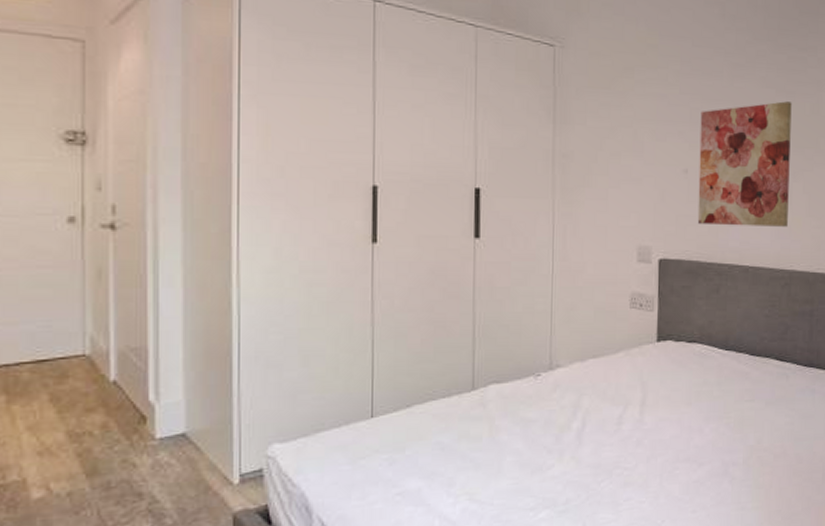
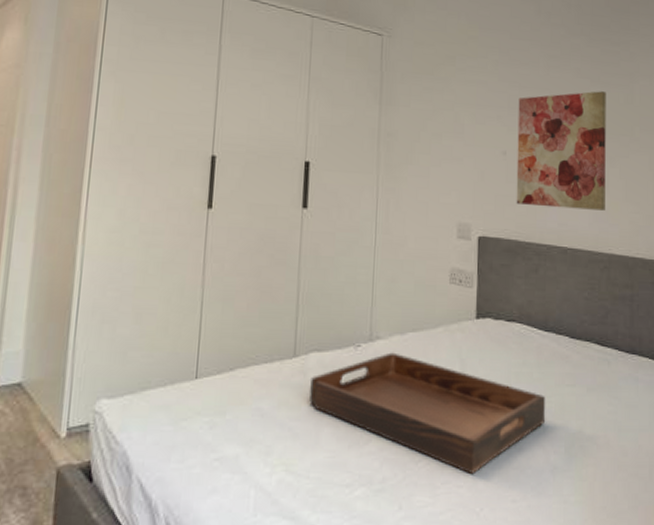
serving tray: none [490,379,726,491] -> present [309,352,546,475]

